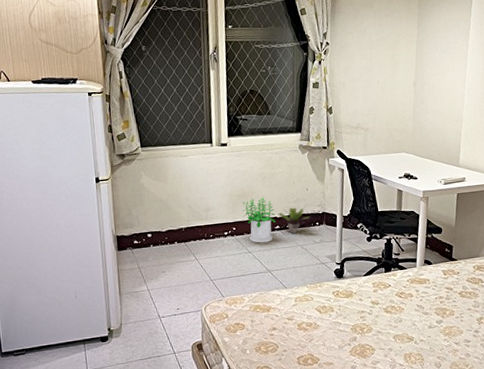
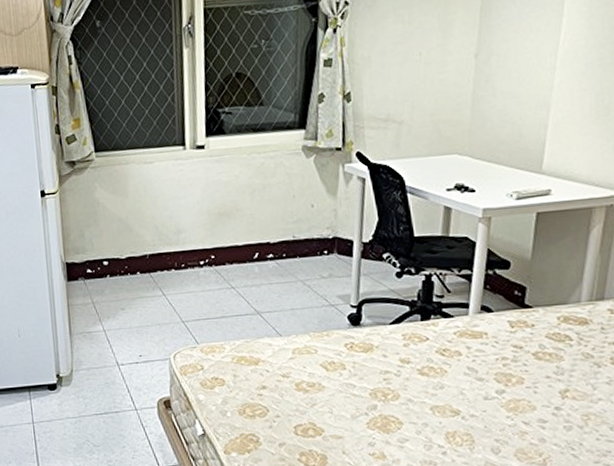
potted plant: present [242,197,276,243] -> none [224,216,268,276]
potted plant: present [277,207,309,234] -> none [271,230,314,266]

